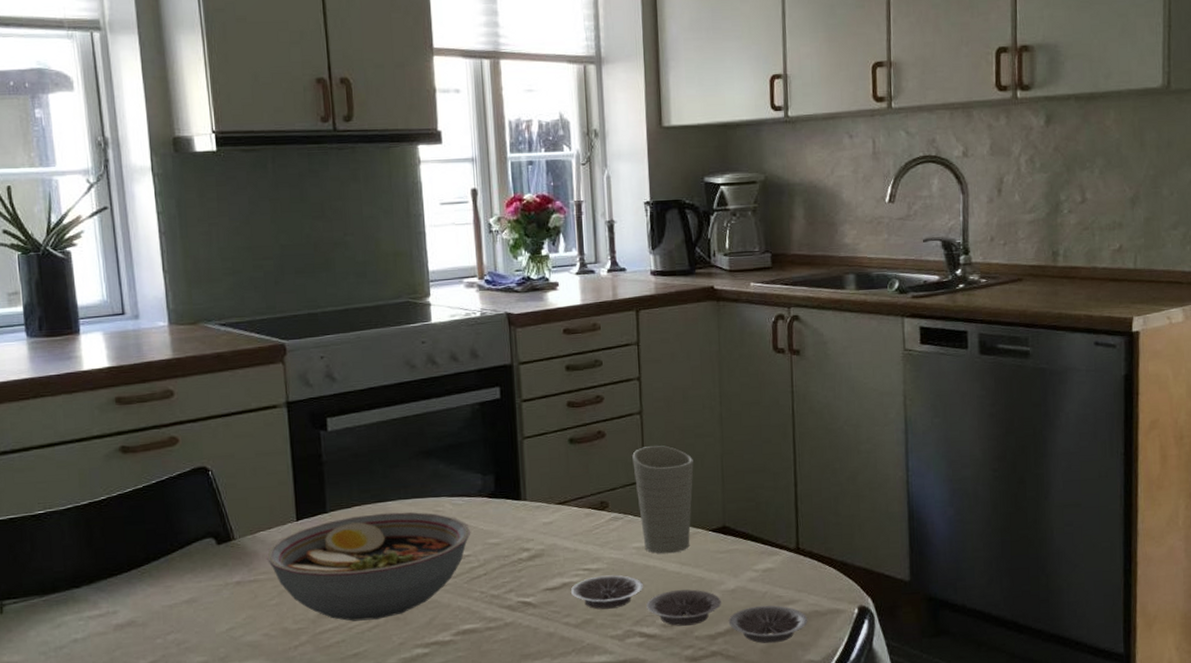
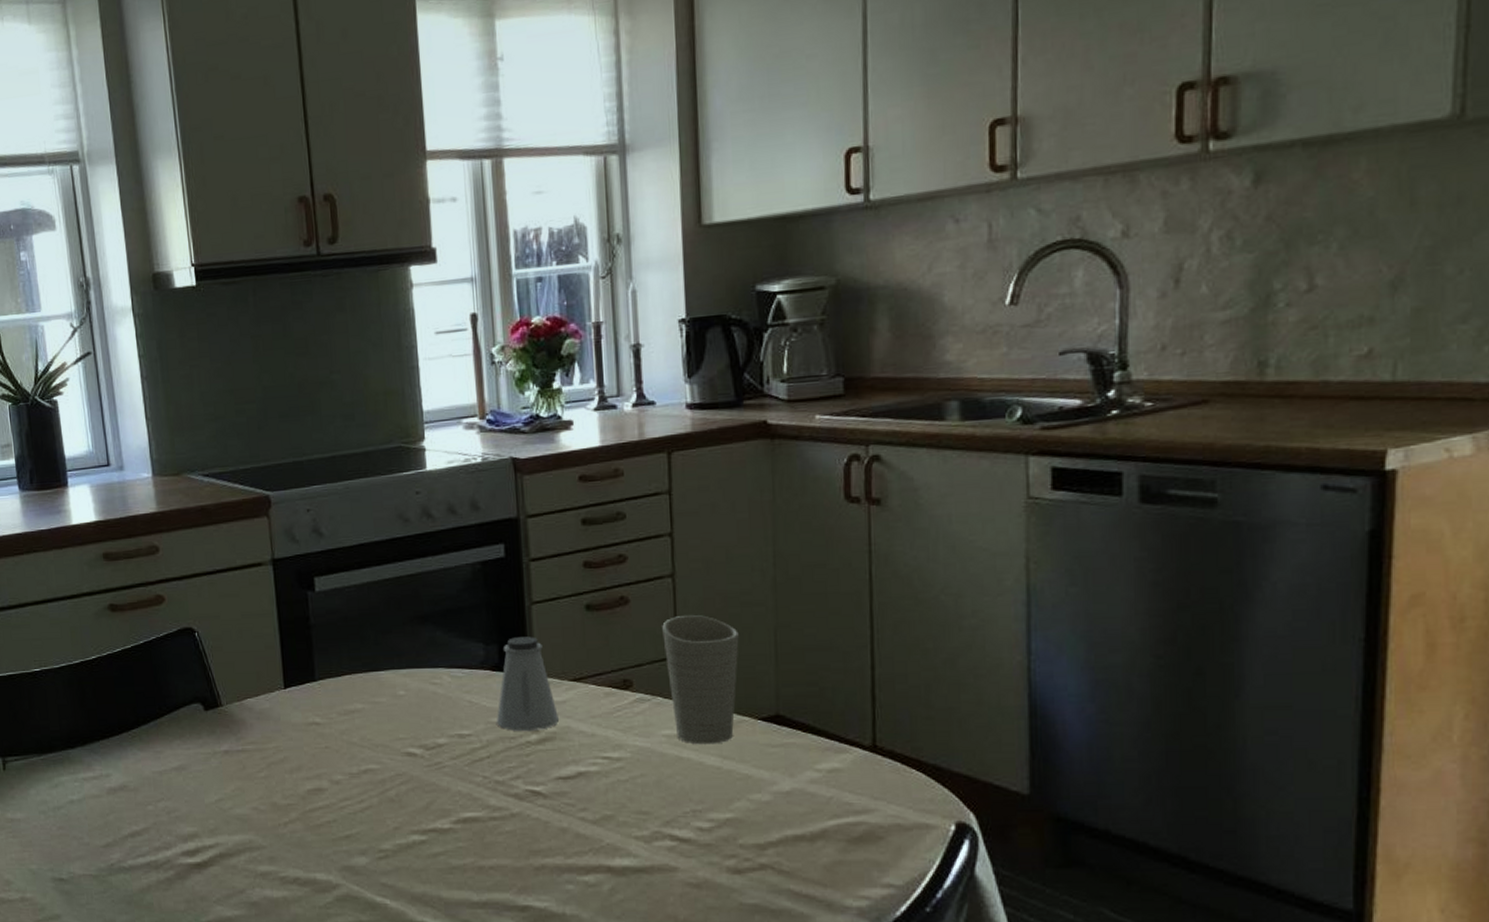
bowl: present [266,511,471,621] -> none [254,683,472,800]
saltshaker: none [492,467,547,550] -> present [496,636,560,732]
plate: present [570,575,808,644] -> none [586,766,887,860]

